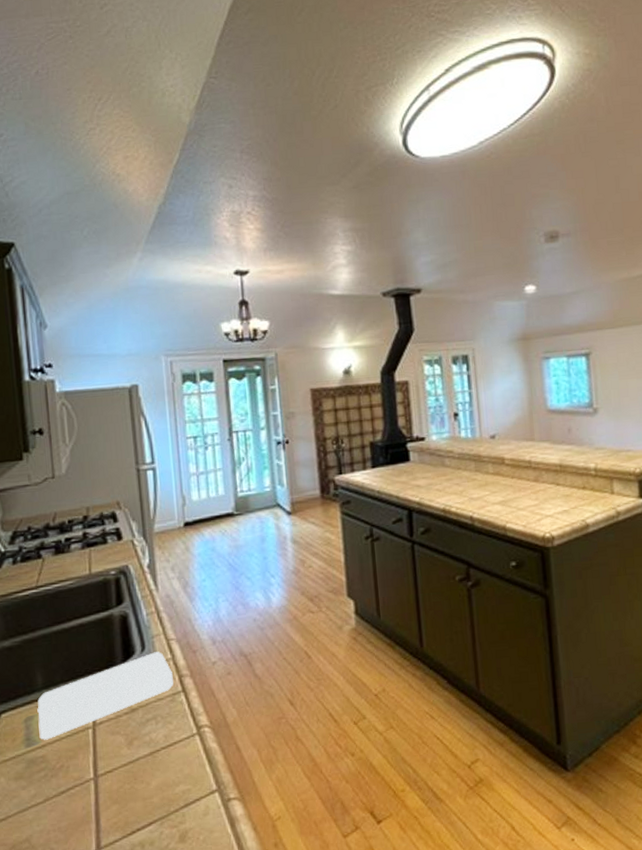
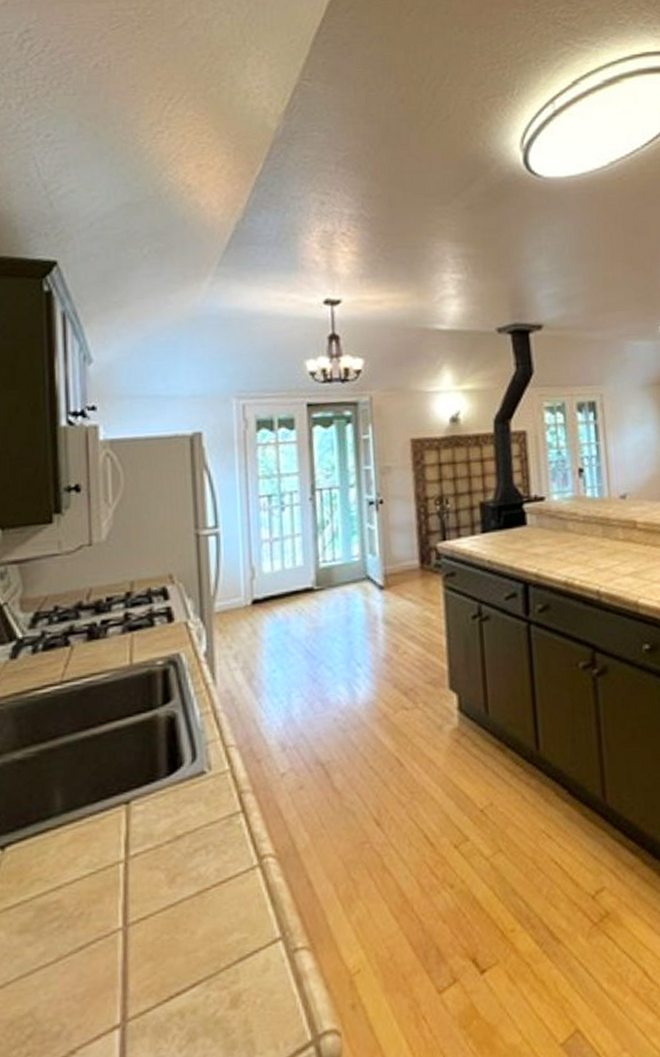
wireless charger: present [37,651,174,740] -> none [53,761,231,880]

